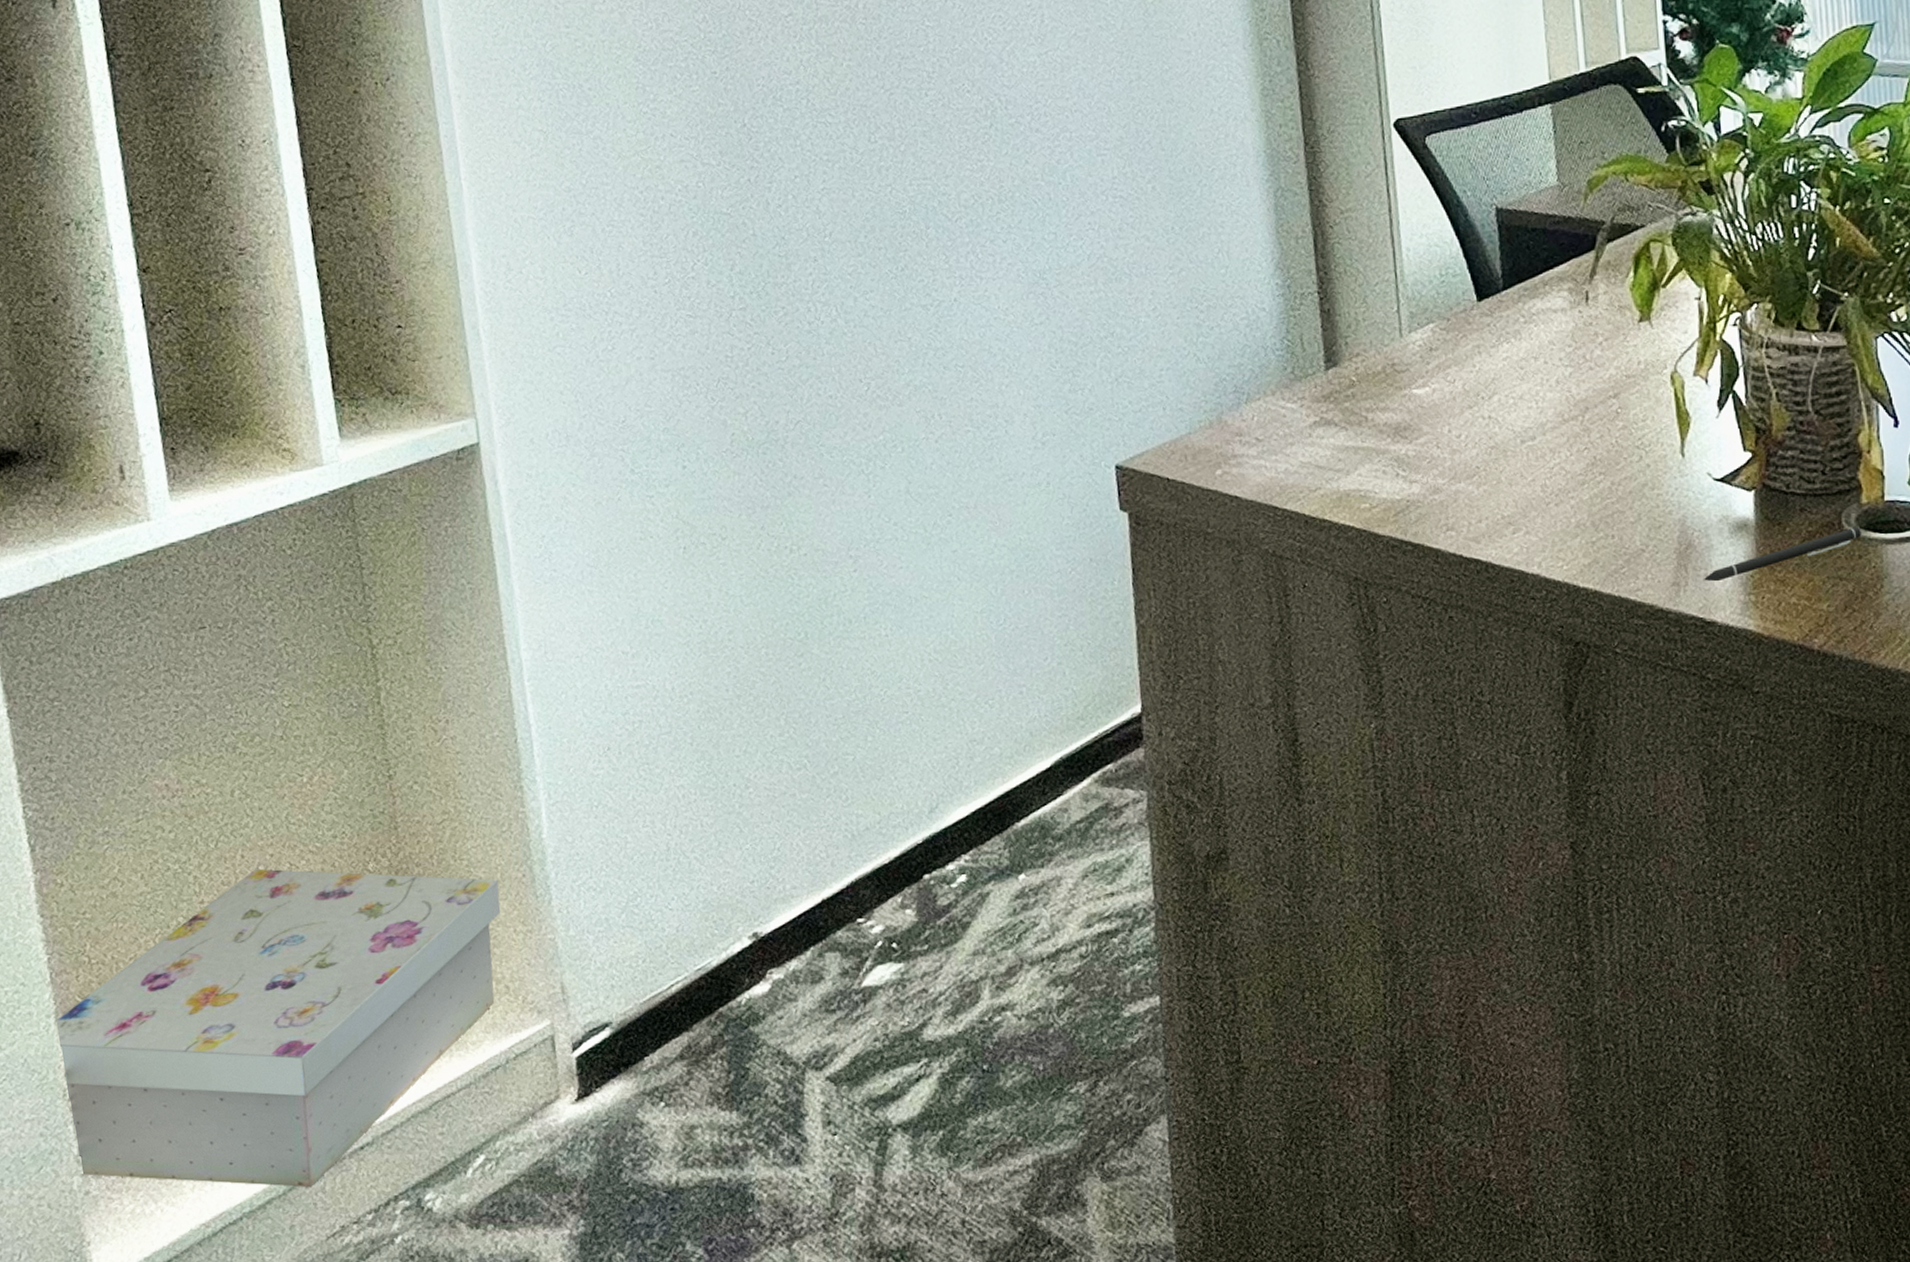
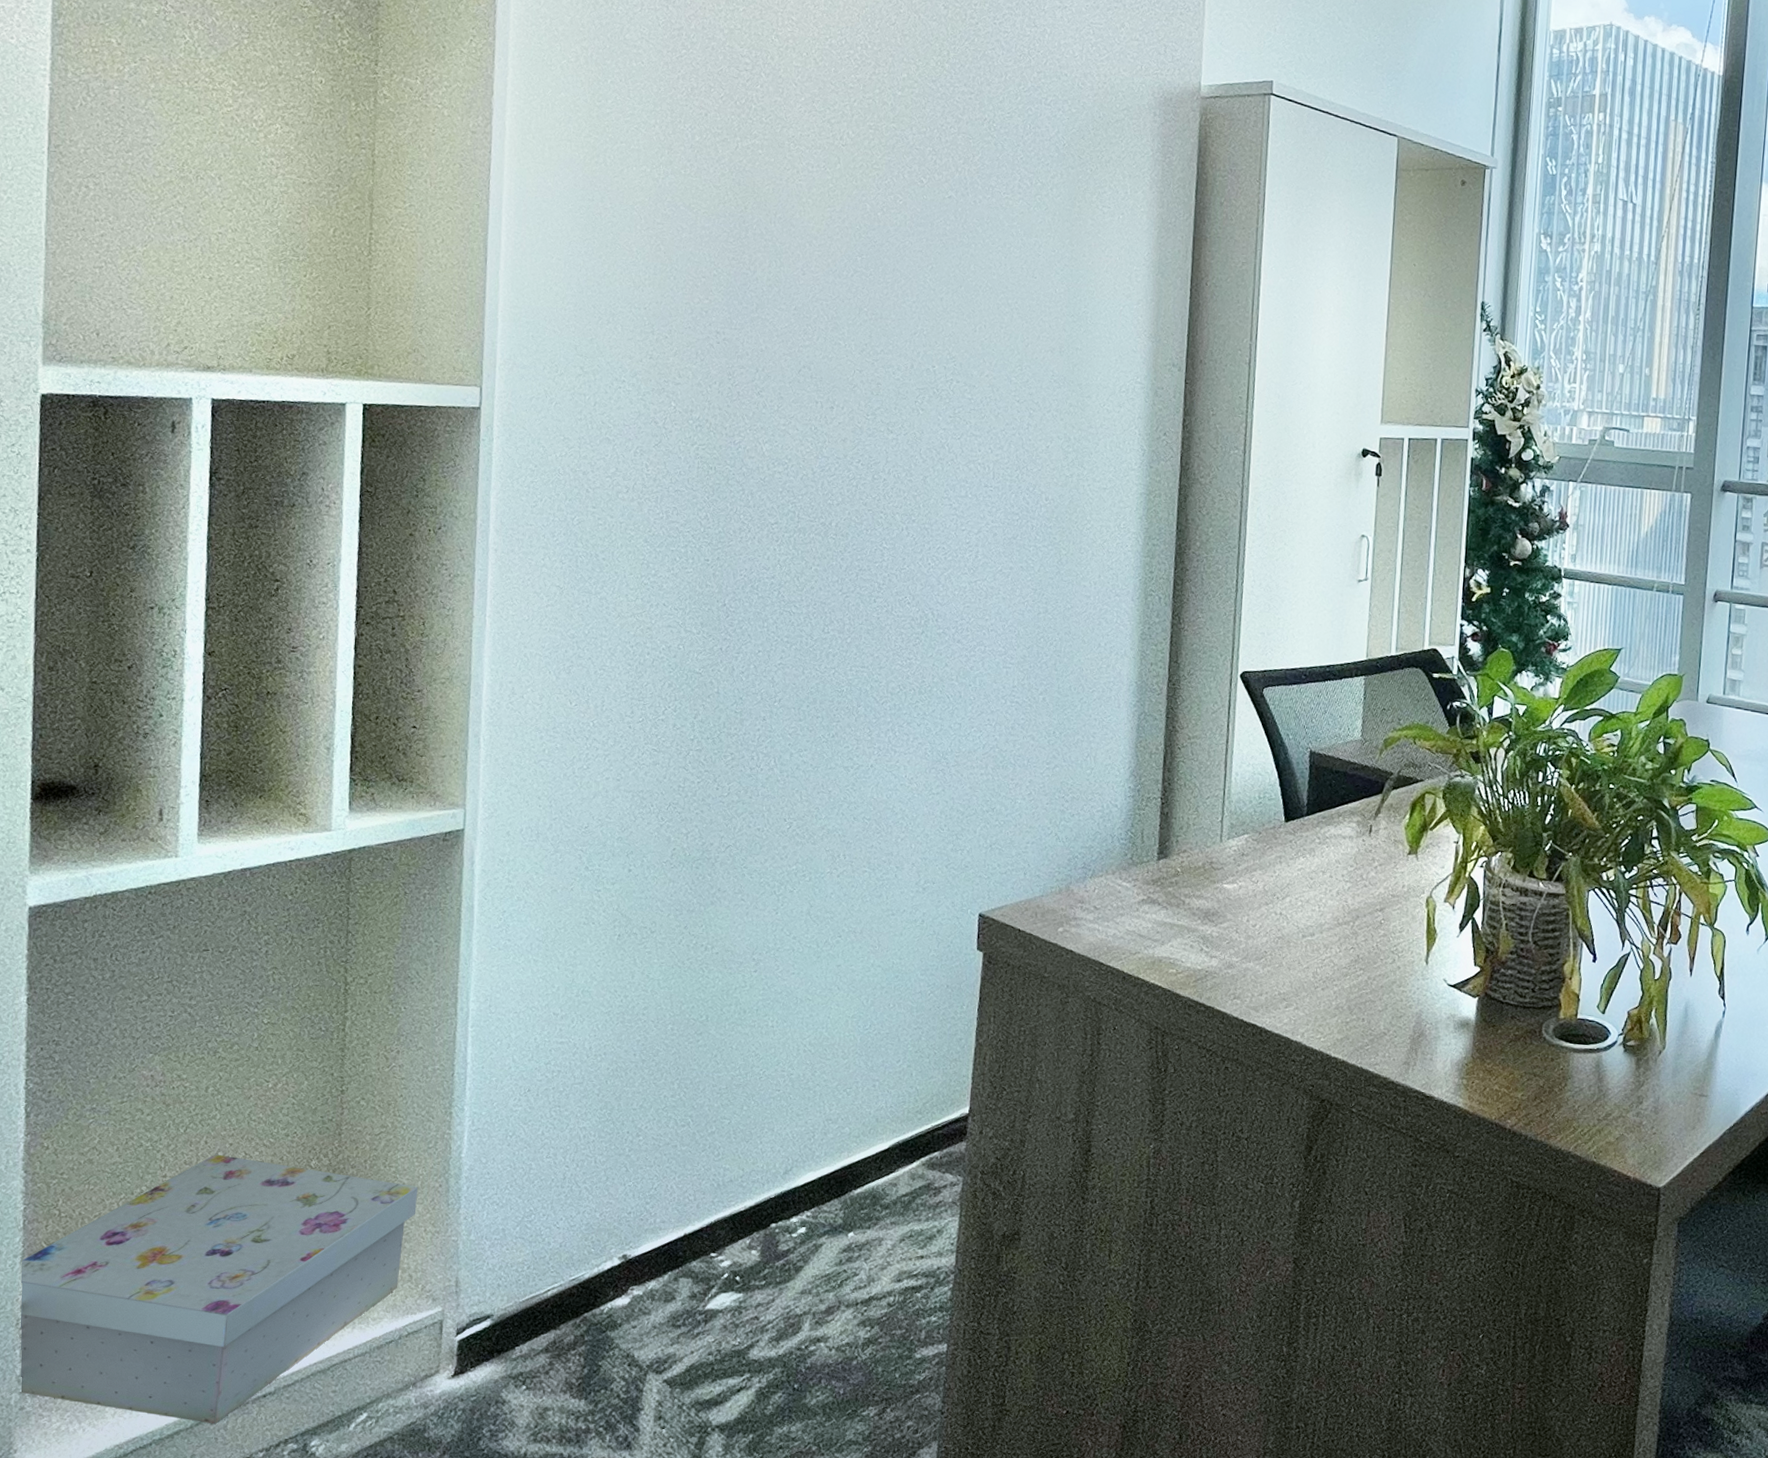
pen: present [1703,526,1862,582] -> none [1428,1035,1556,1066]

